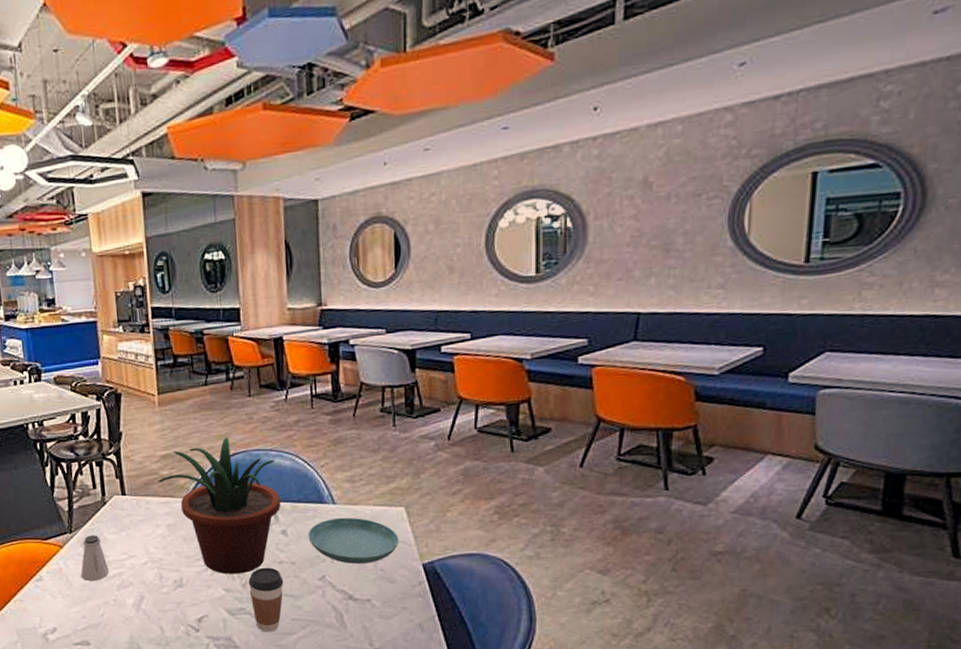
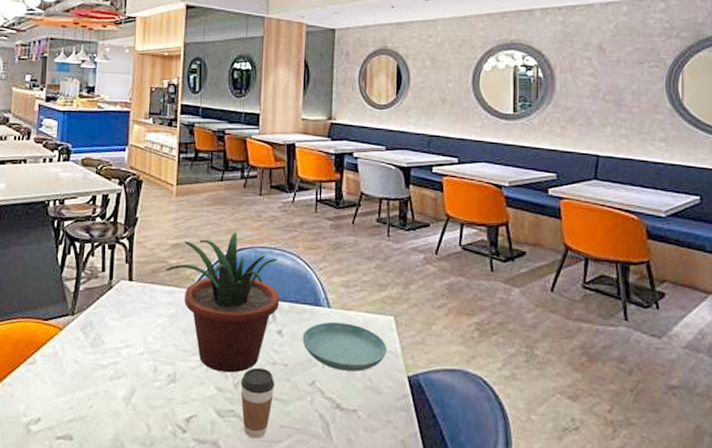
saltshaker: present [81,535,109,581] -> none [75,319,105,368]

